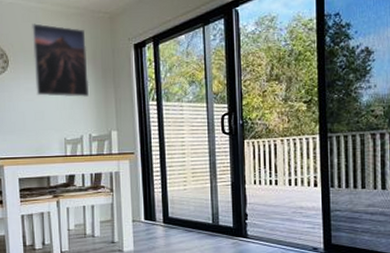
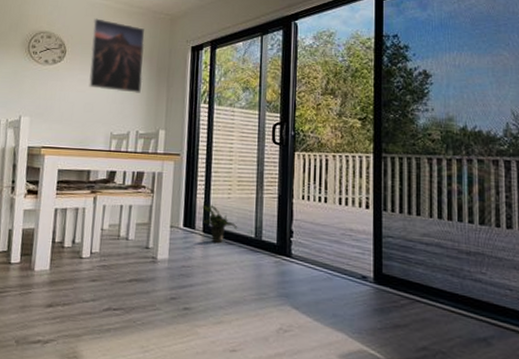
potted plant: none [161,197,196,231] -> present [202,205,238,243]

